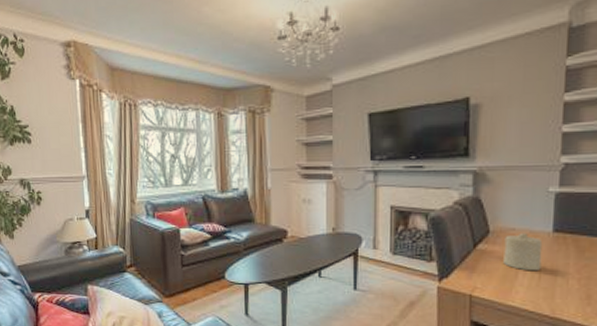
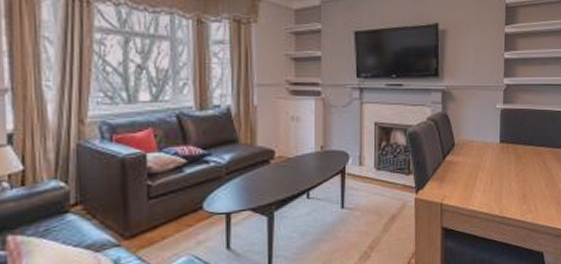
candle: present [503,232,543,271] -> none [465,144,493,178]

